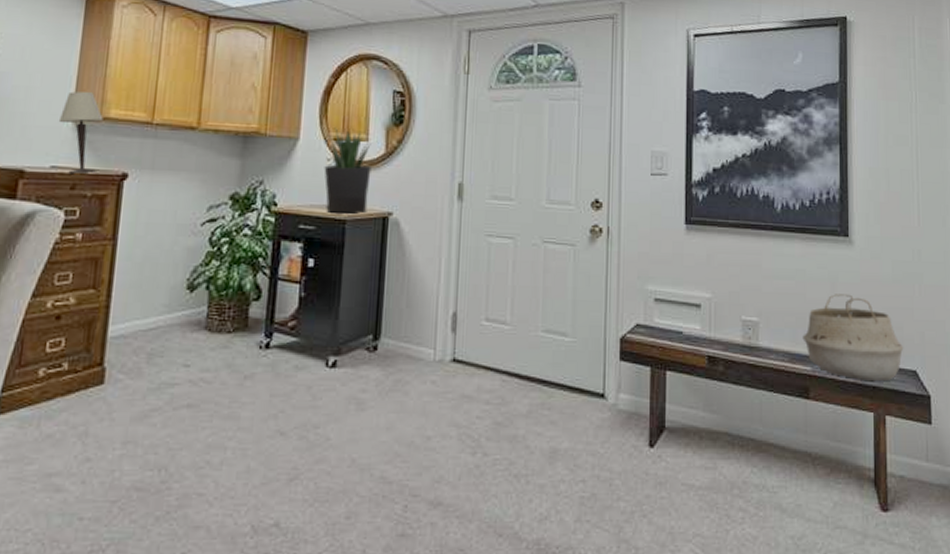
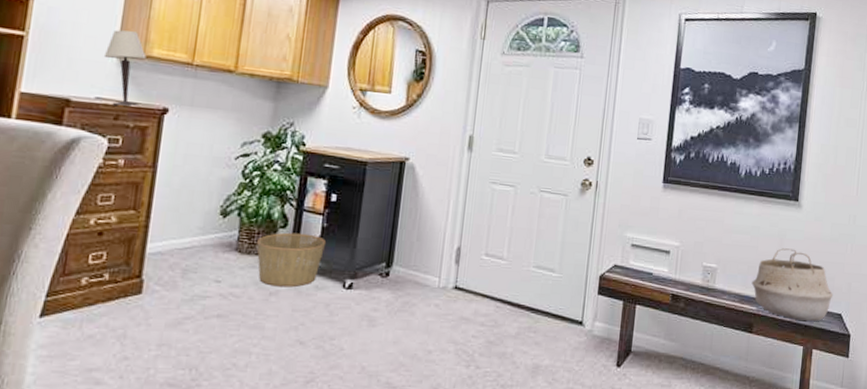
basket: none [228,305,305,369] -> present [257,232,327,287]
planter: present [324,126,371,215] -> none [349,78,394,157]

